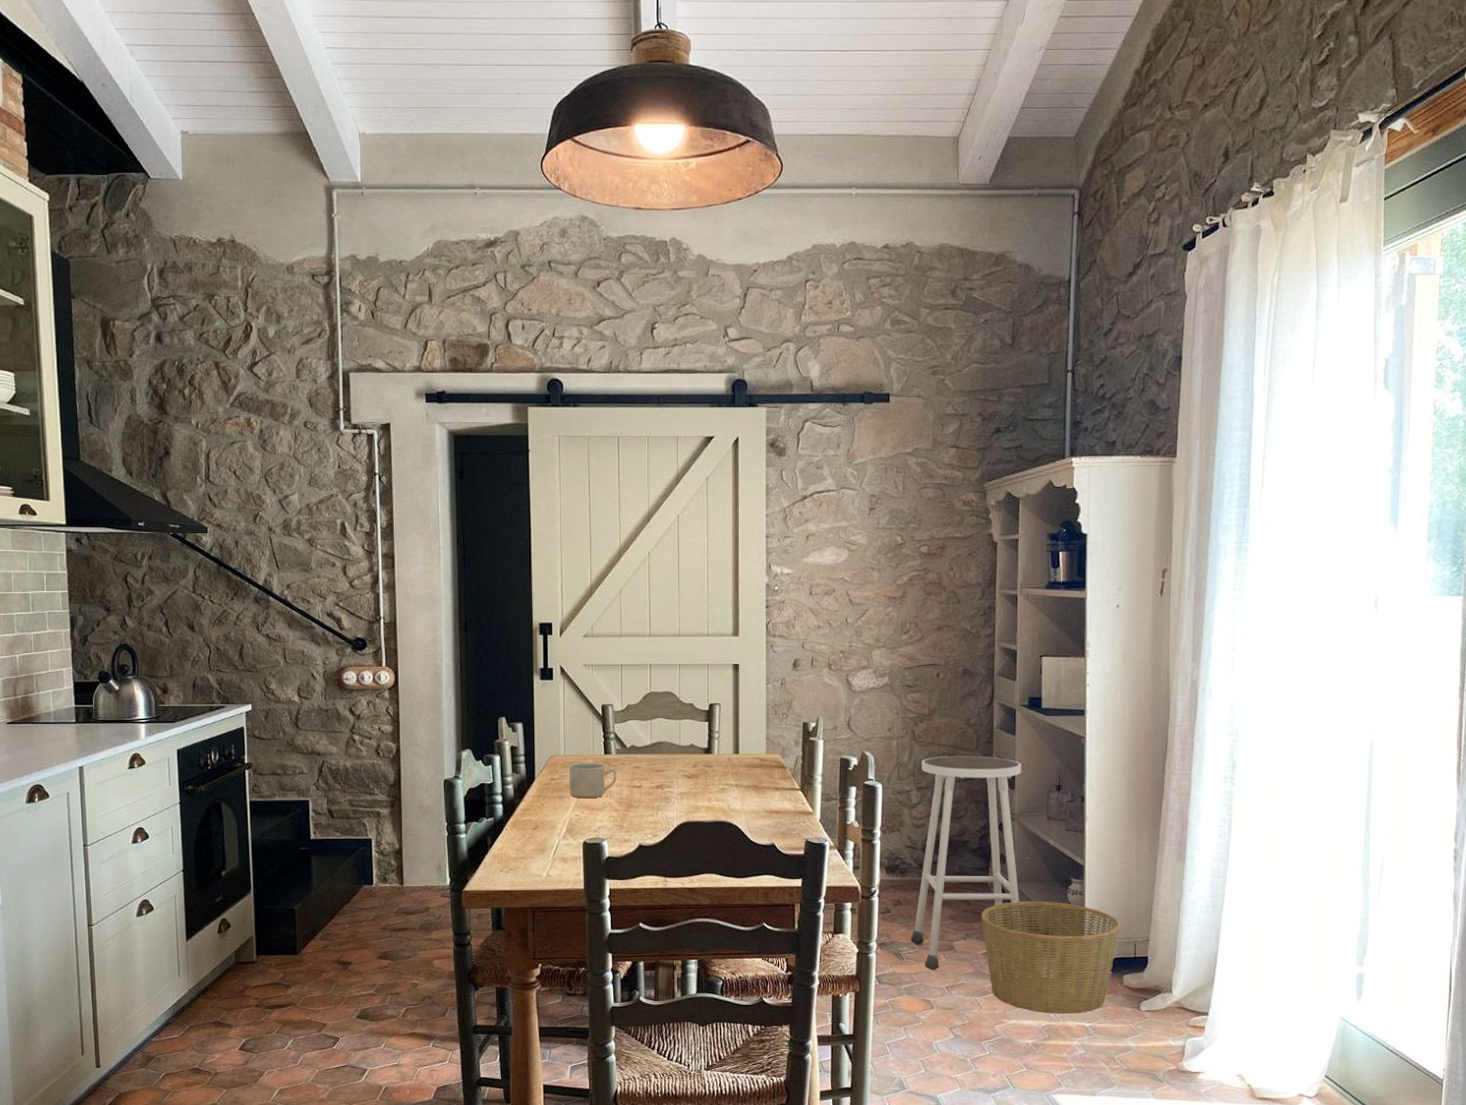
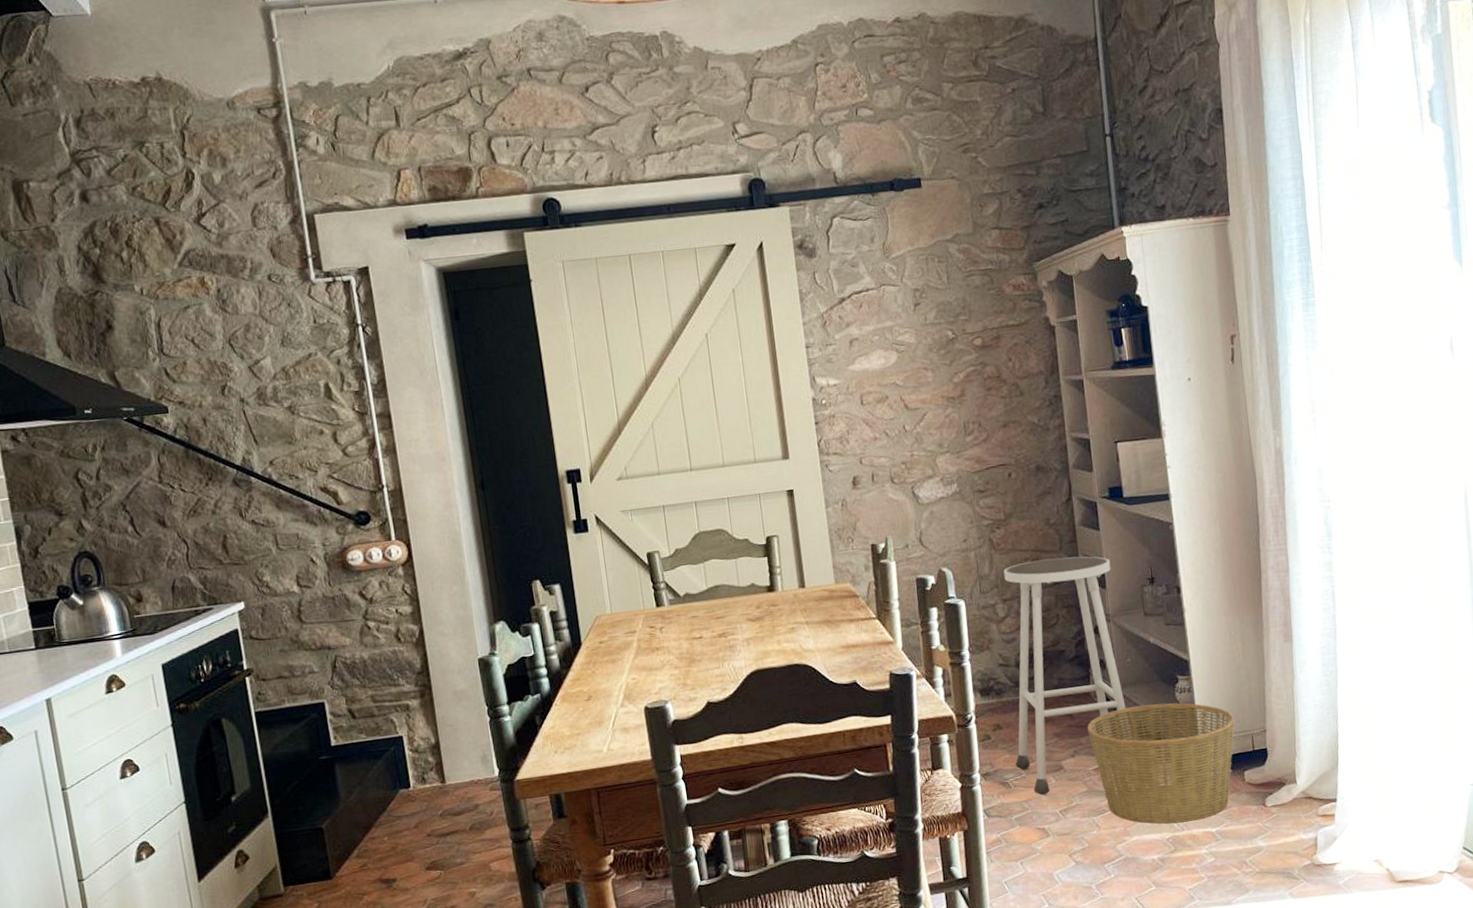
mug: present [569,762,617,799] -> none [618,617,674,660]

